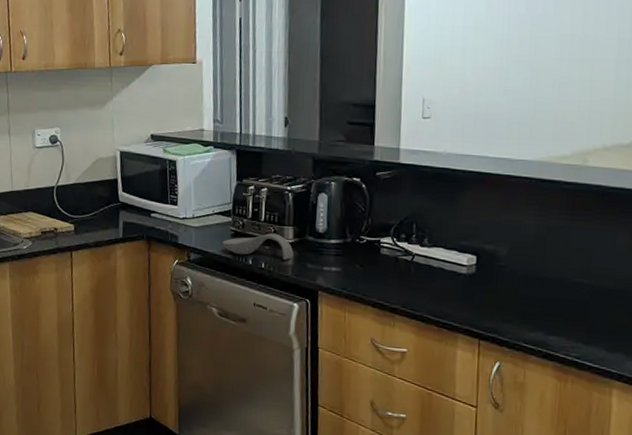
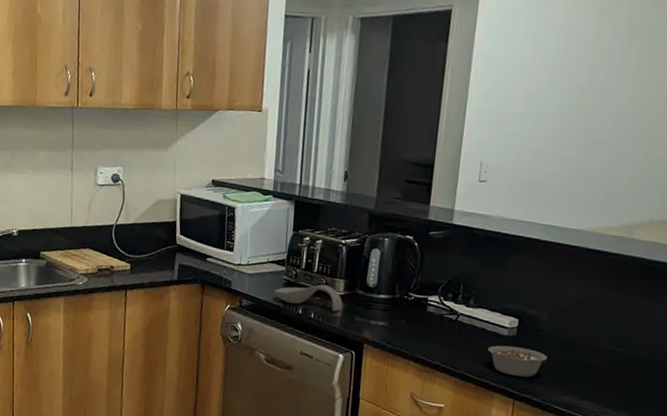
legume: none [447,284,510,316] -> present [488,345,547,377]

